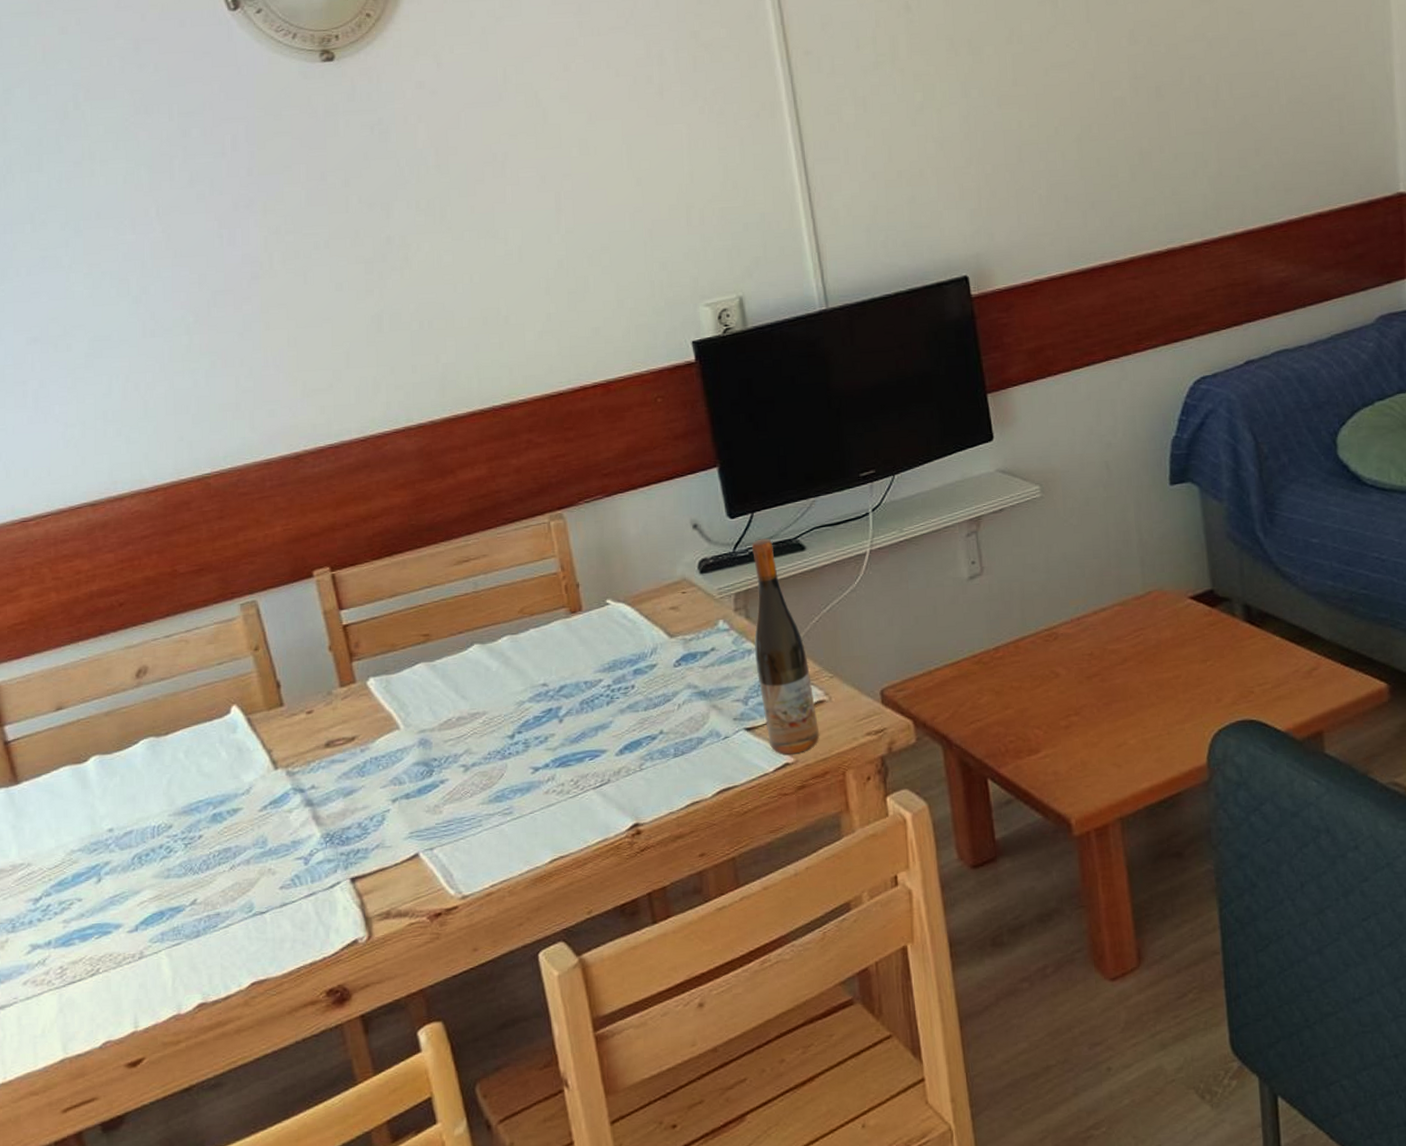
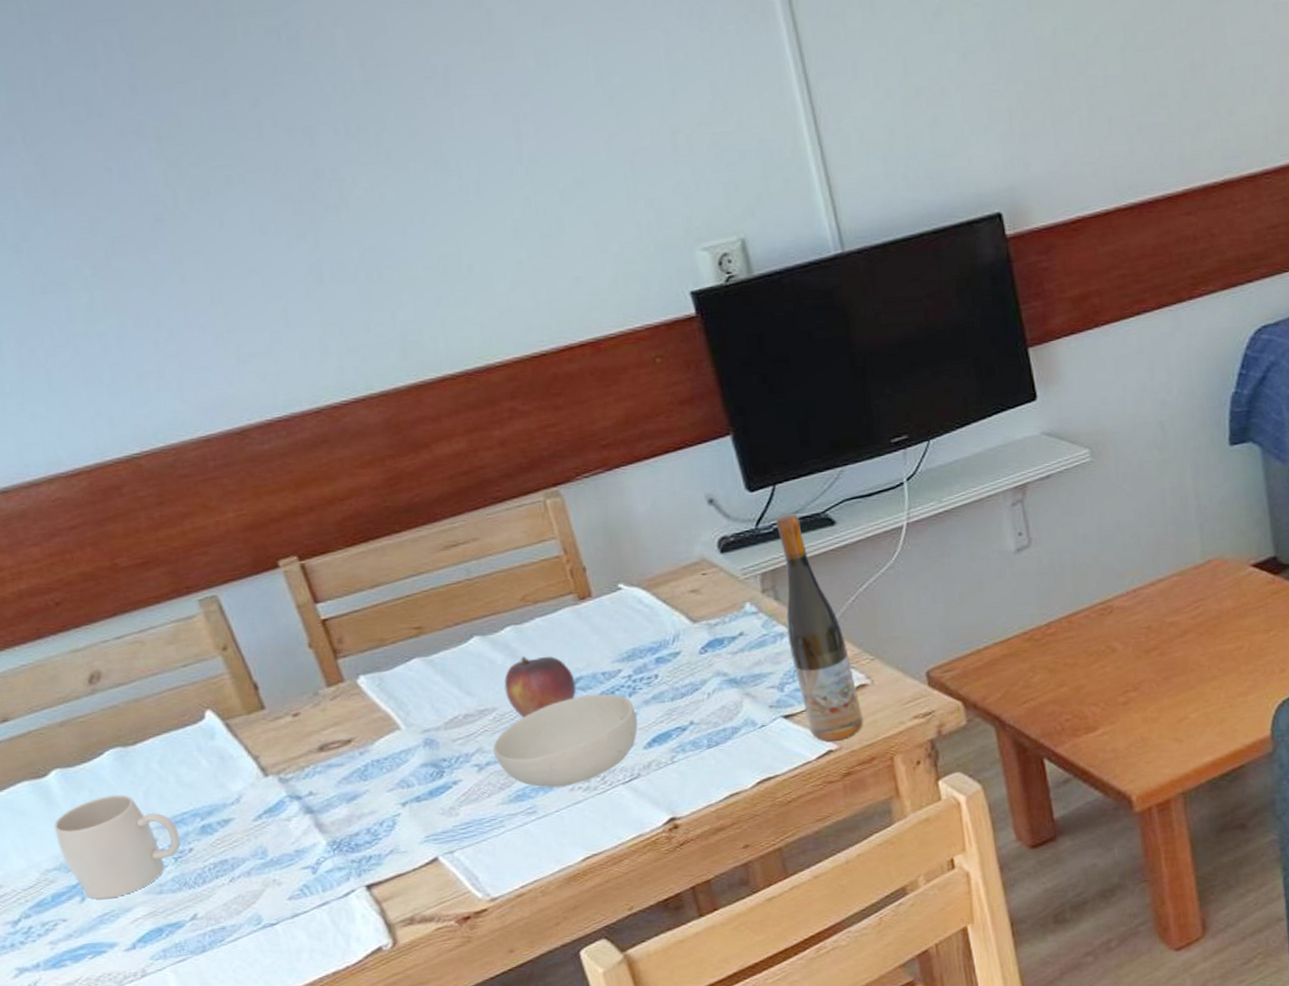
mug: none [85,781,193,881] -> present [53,794,181,900]
bowl: none [479,702,612,790] -> present [492,694,638,788]
fruit: none [496,664,560,722] -> present [504,656,577,718]

